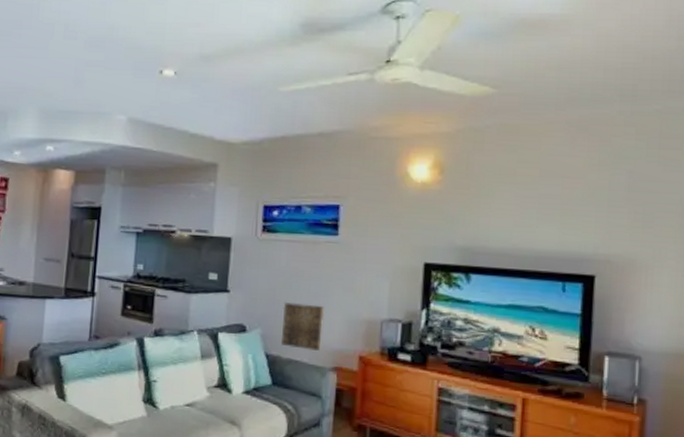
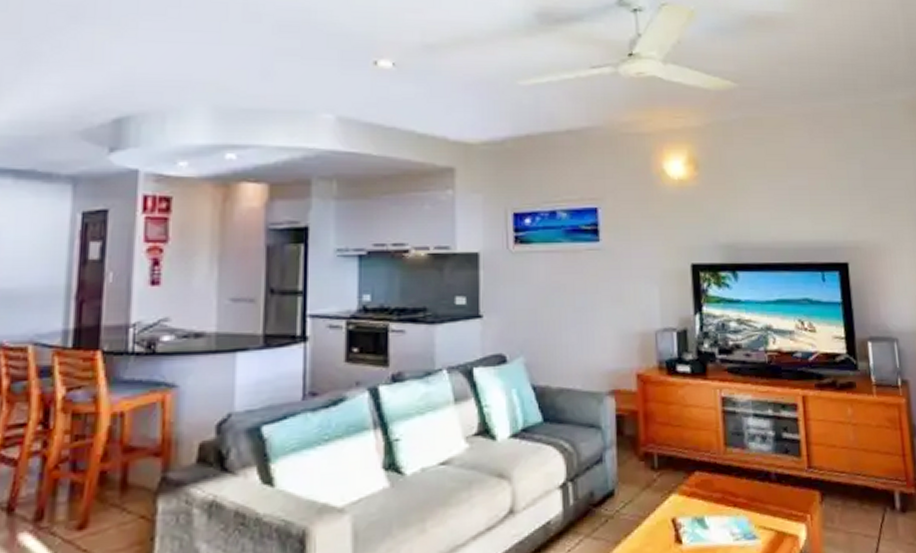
wall art: present [281,301,325,351] -> none [547,321,595,376]

